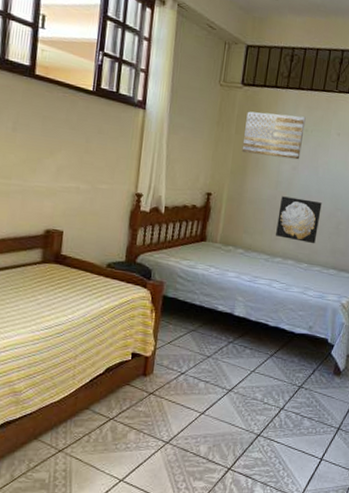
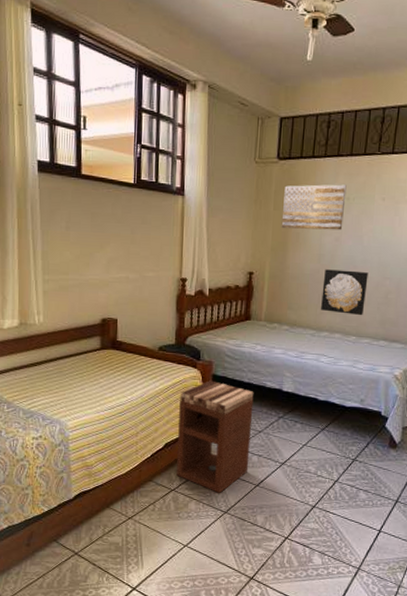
nightstand: none [117,302,205,422] -> present [176,380,254,493]

